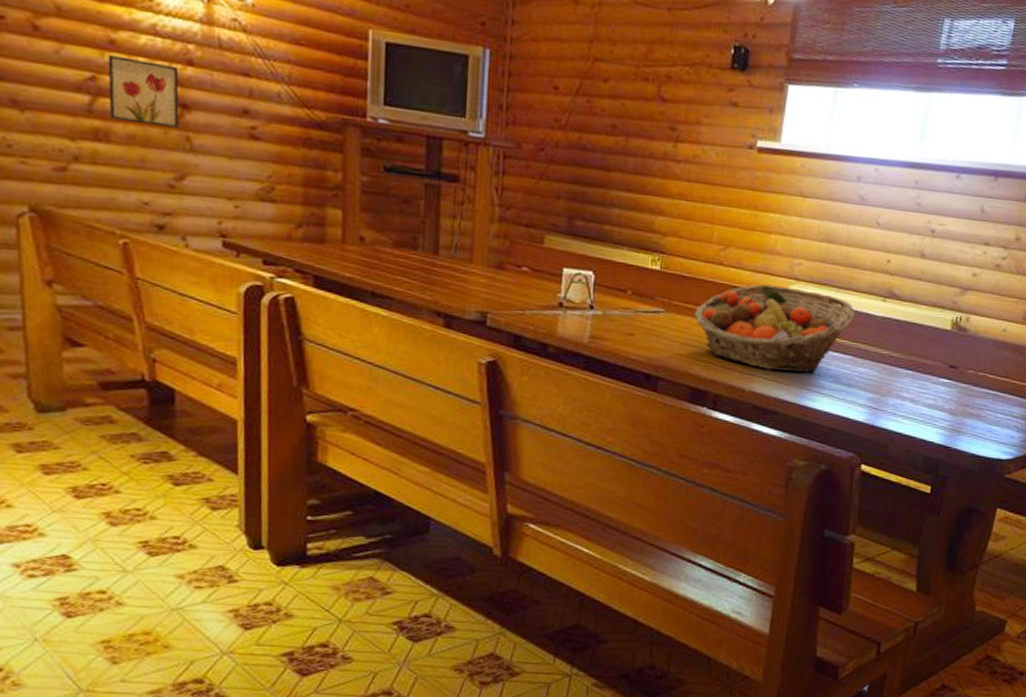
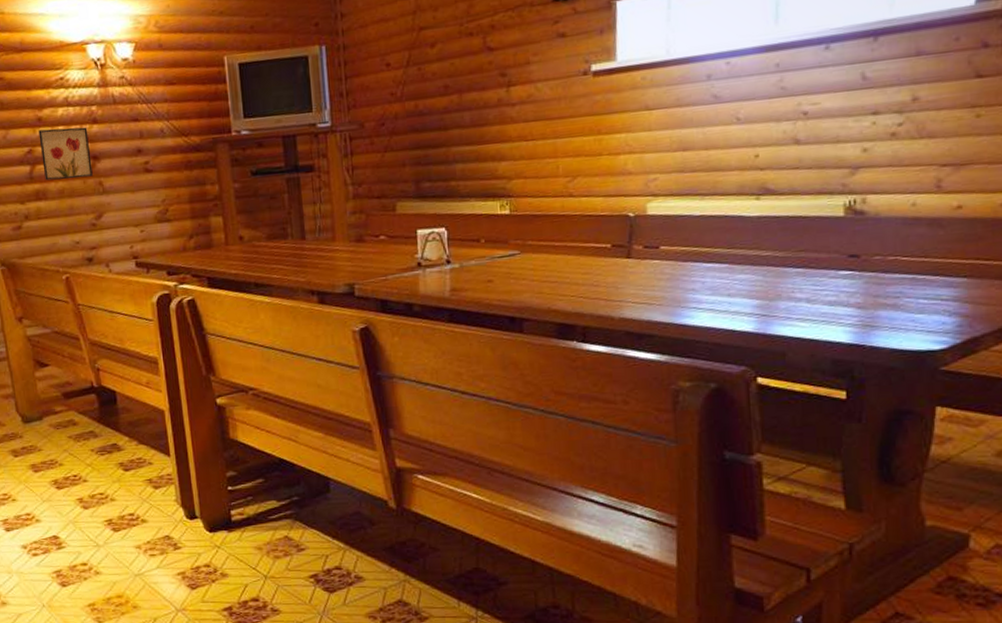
fruit basket: present [694,284,855,373] -> none [549,204,726,293]

